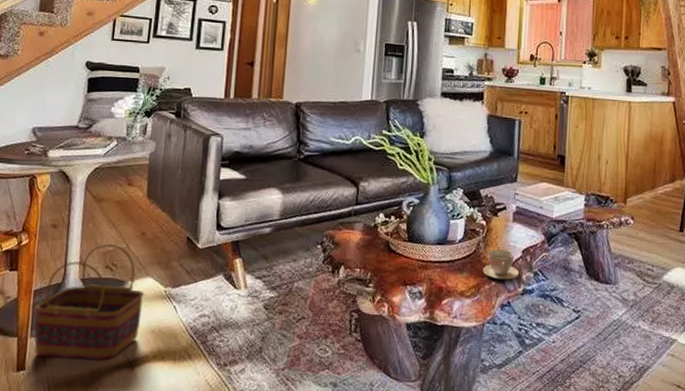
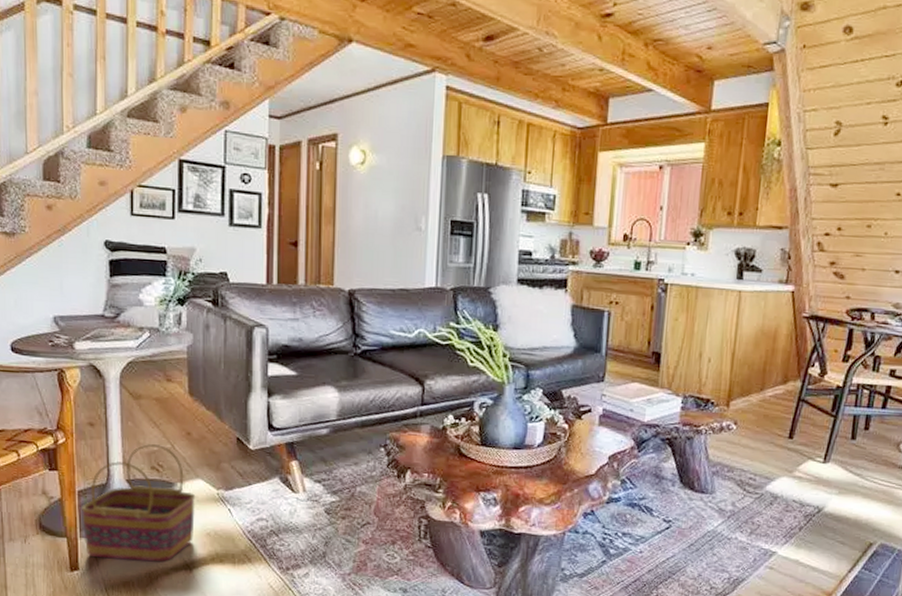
teacup: present [483,249,520,280] -> none [564,455,605,488]

